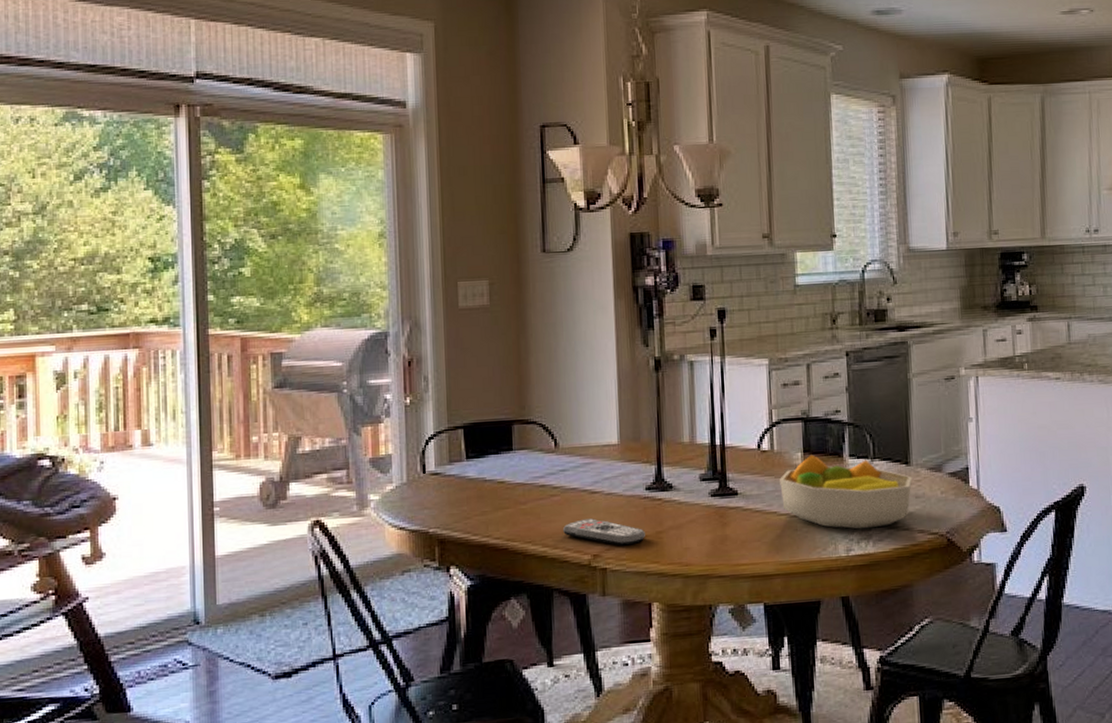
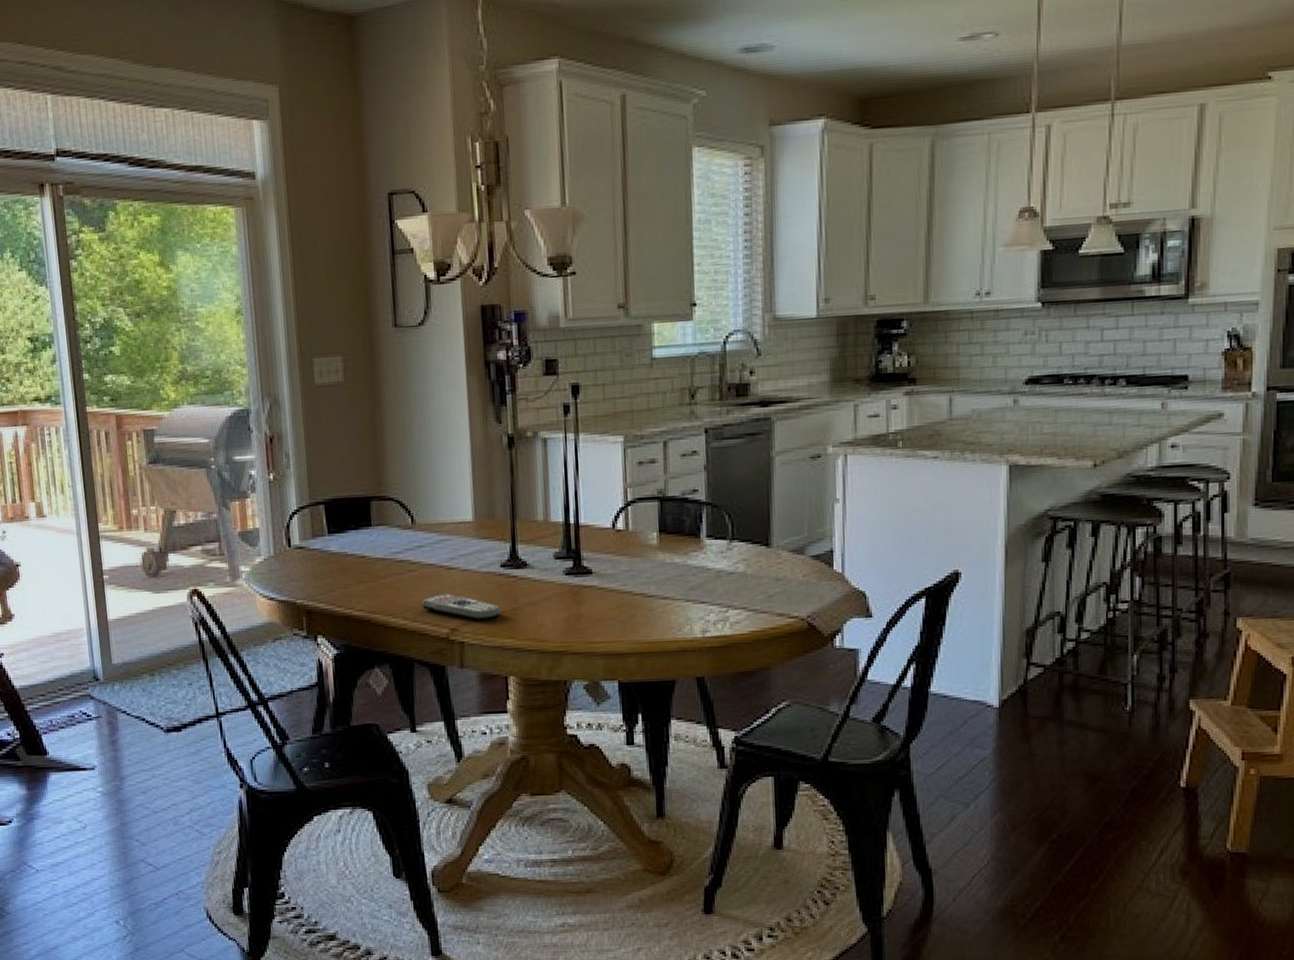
fruit bowl: present [780,454,913,529] -> none [635,535,773,611]

